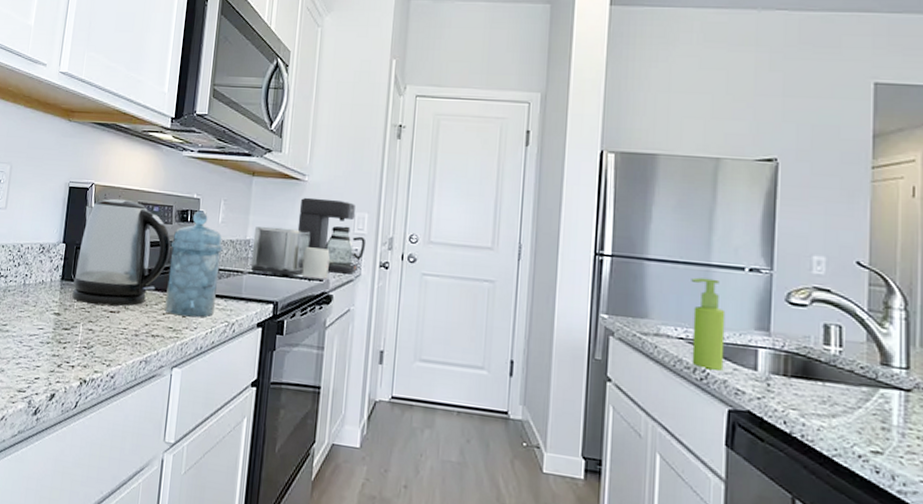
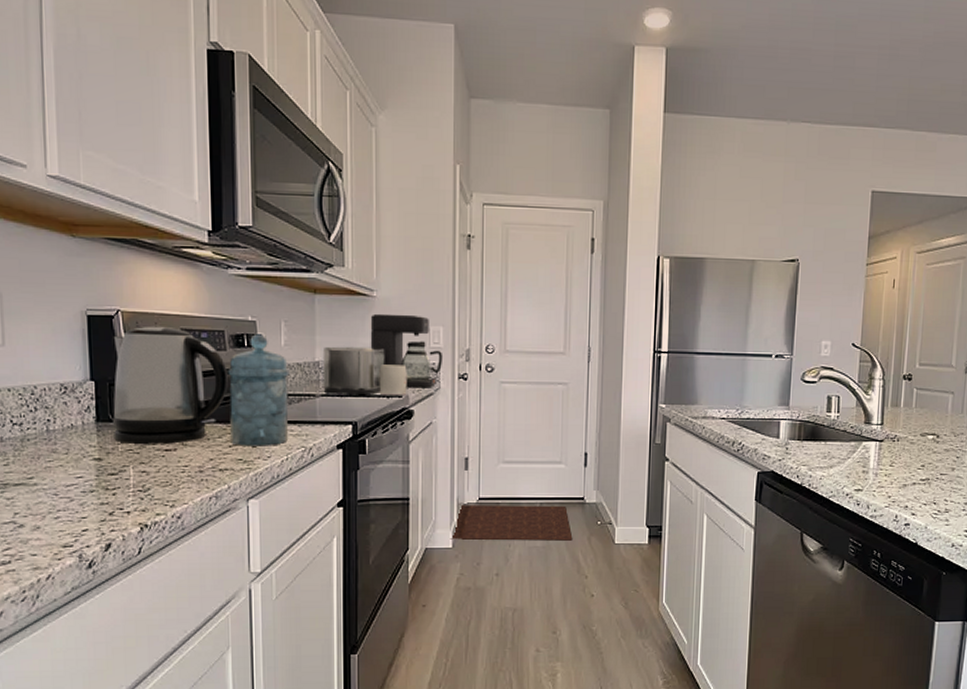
doormat: none [358,402,493,461] -> present [450,505,573,541]
soap dispenser: present [691,277,726,371] -> none [731,366,757,441]

